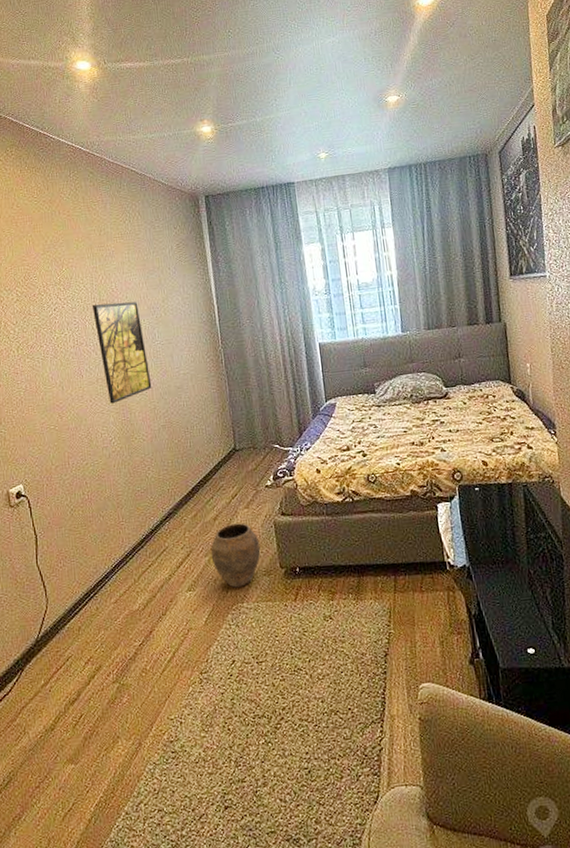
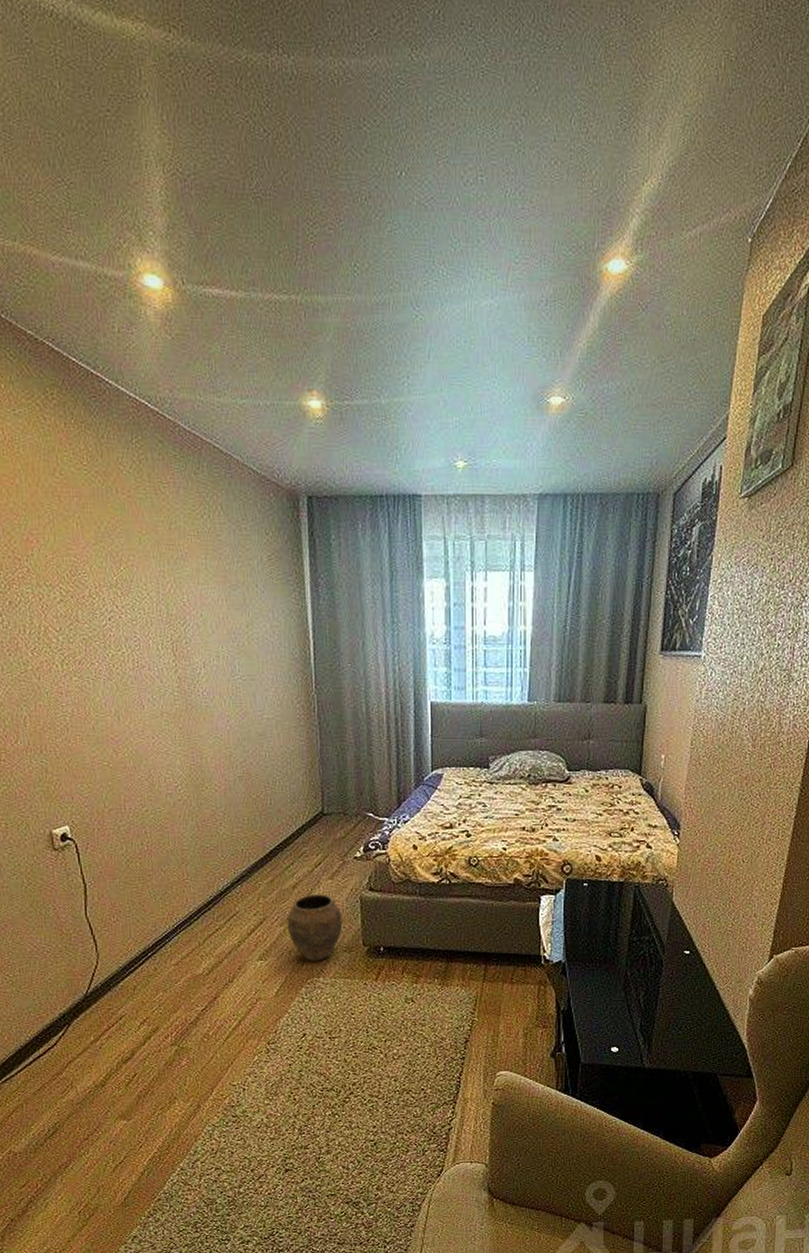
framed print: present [93,301,152,404] -> none [158,619,228,744]

